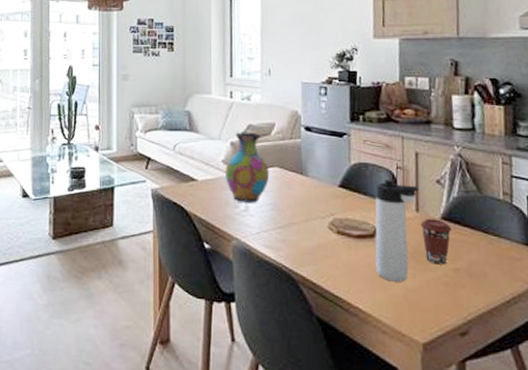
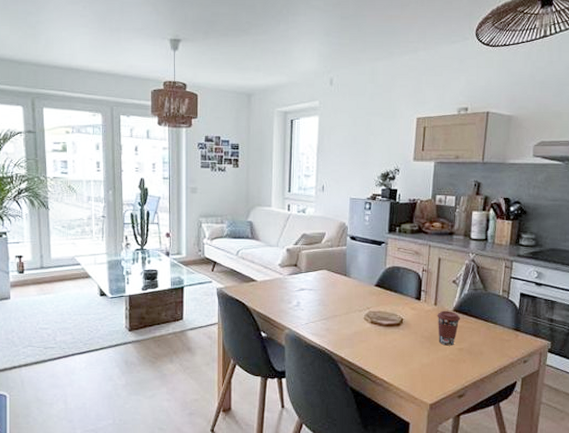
vase: present [224,132,270,203] -> none [280,240,319,300]
thermos bottle: present [375,180,419,282] -> none [399,280,438,359]

